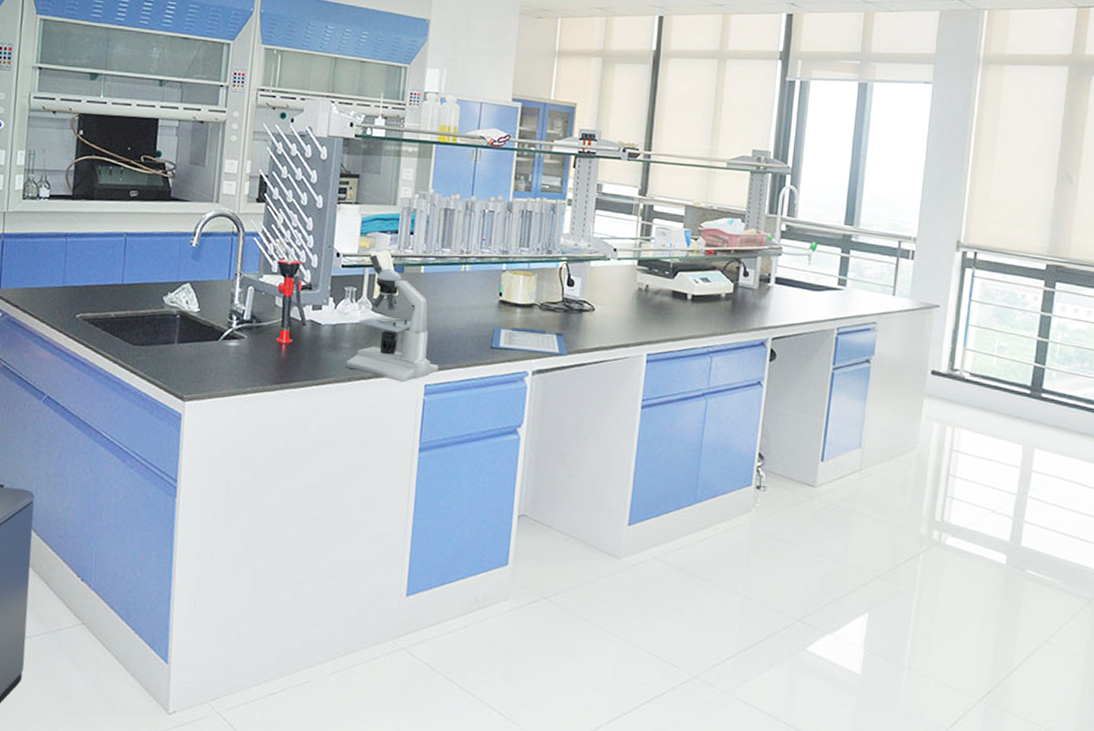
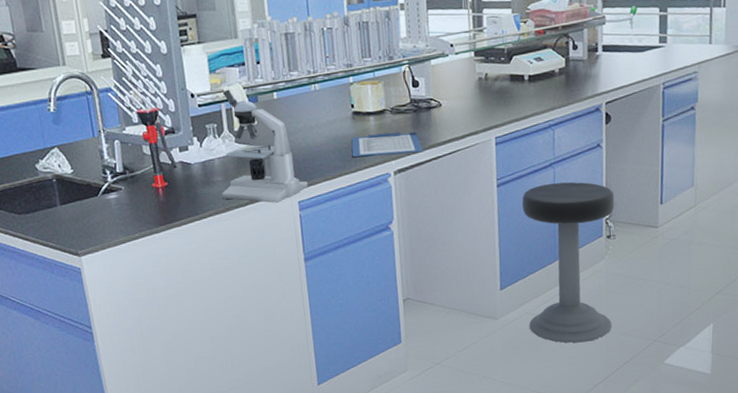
stool: none [654,415,770,606] -> present [521,182,615,343]

